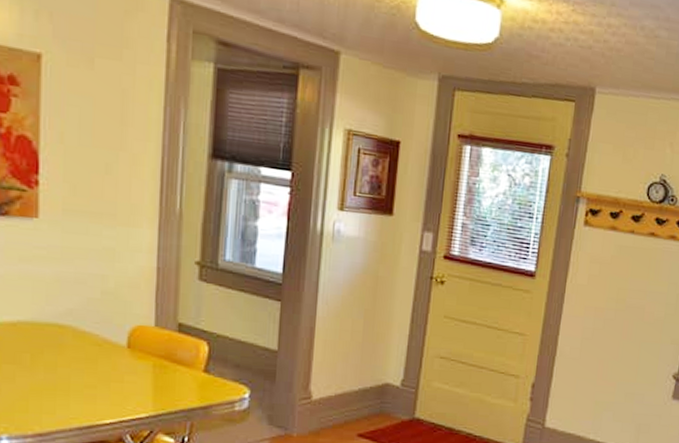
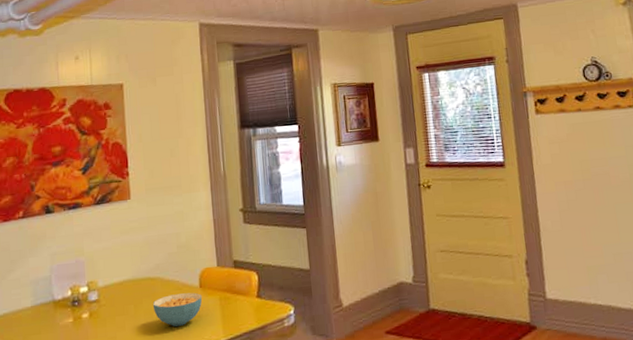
cereal bowl: none [58,350,130,389] -> present [152,292,203,327]

